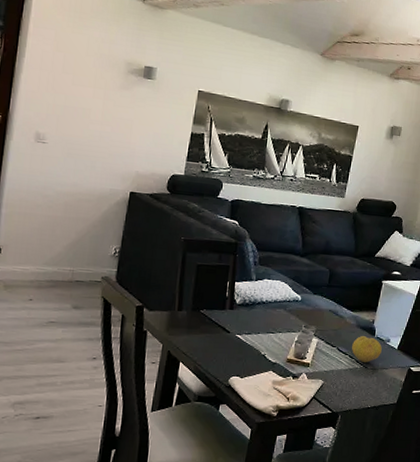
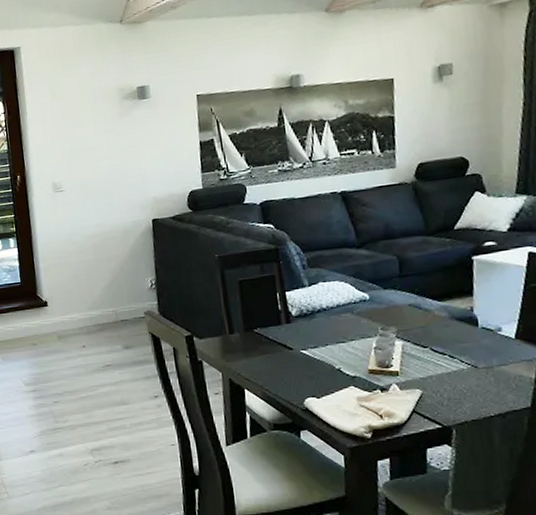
fruit: present [352,336,382,362] -> none [450,329,493,361]

